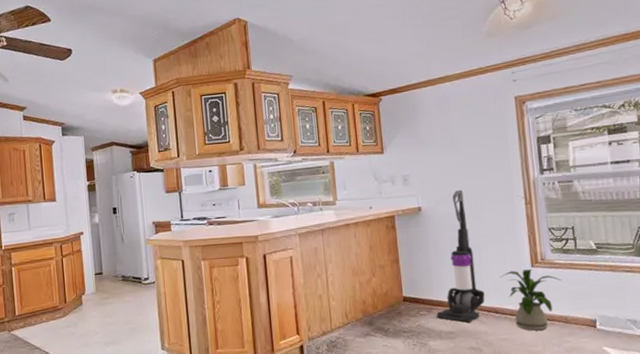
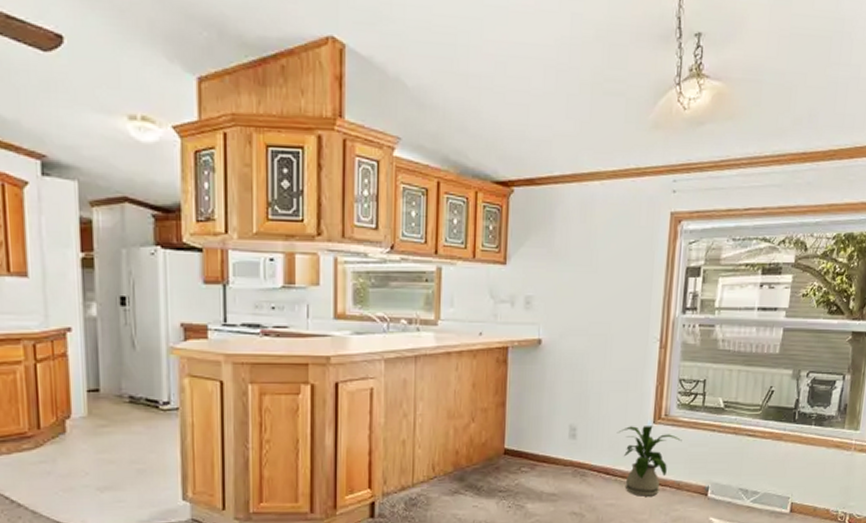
vacuum cleaner: present [436,189,485,323] -> none [540,322,598,483]

